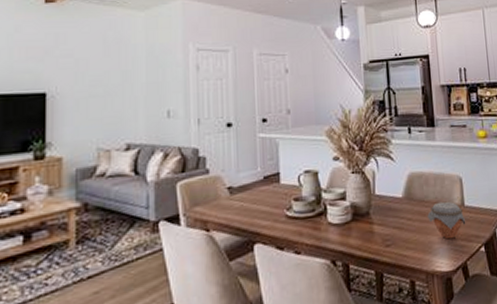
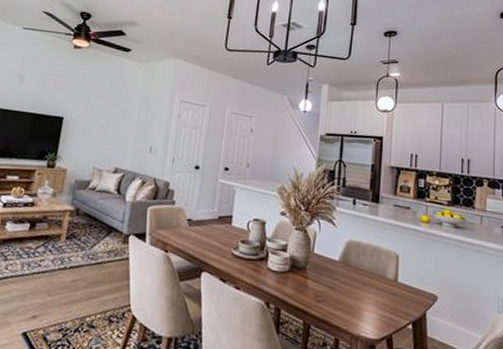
jar: present [427,201,466,240] -> none [360,272,397,310]

